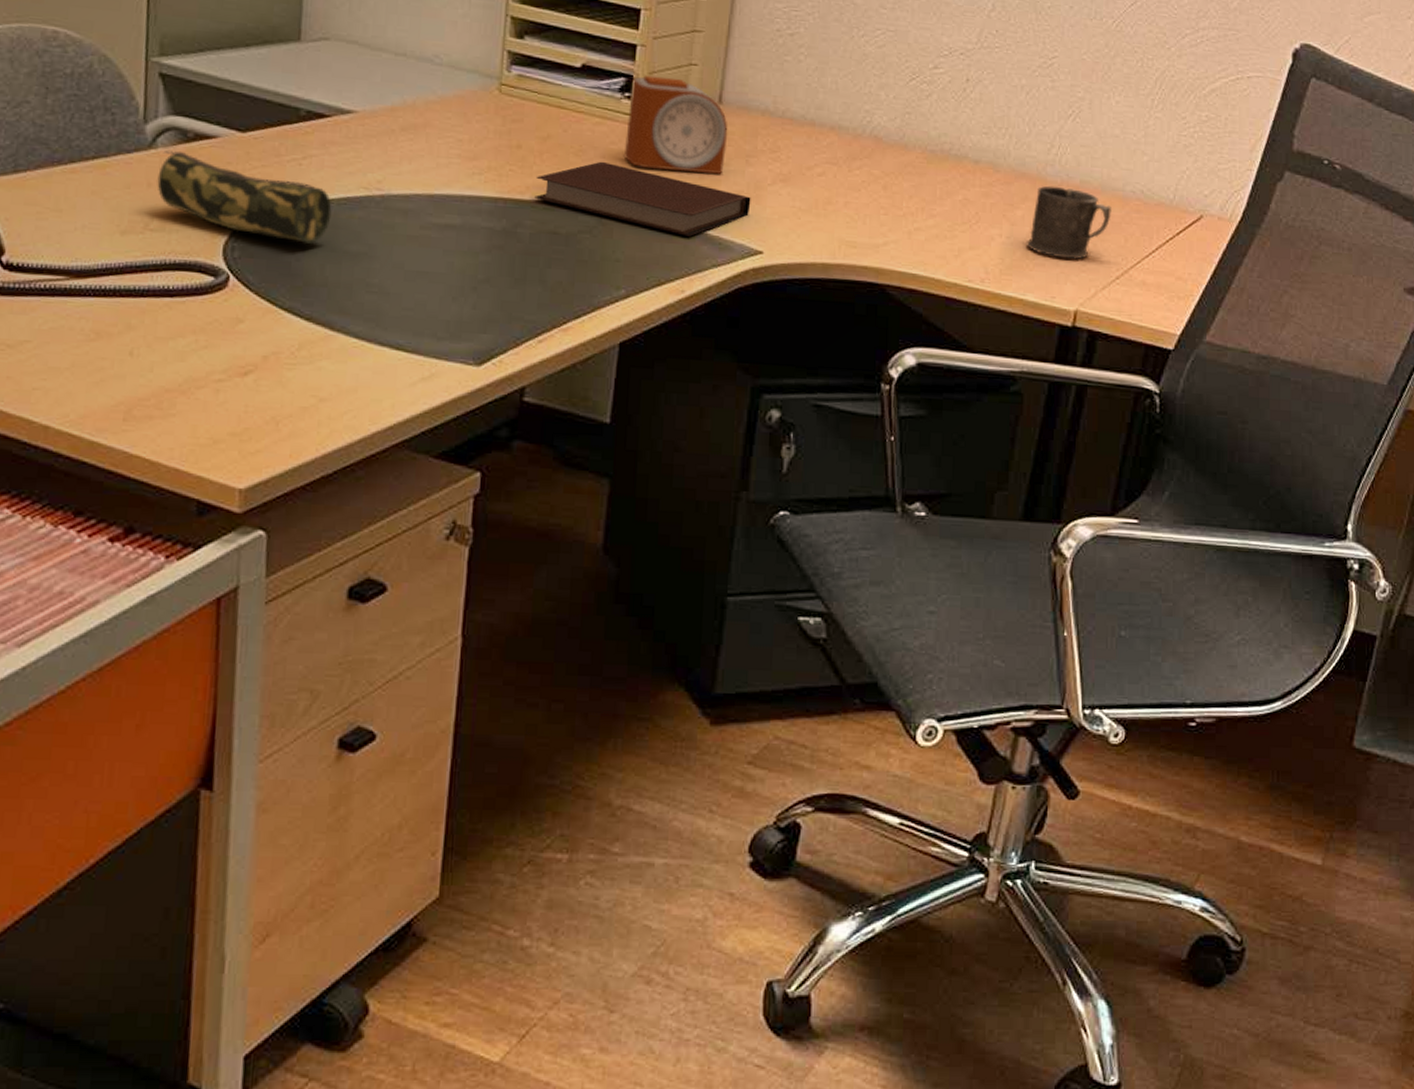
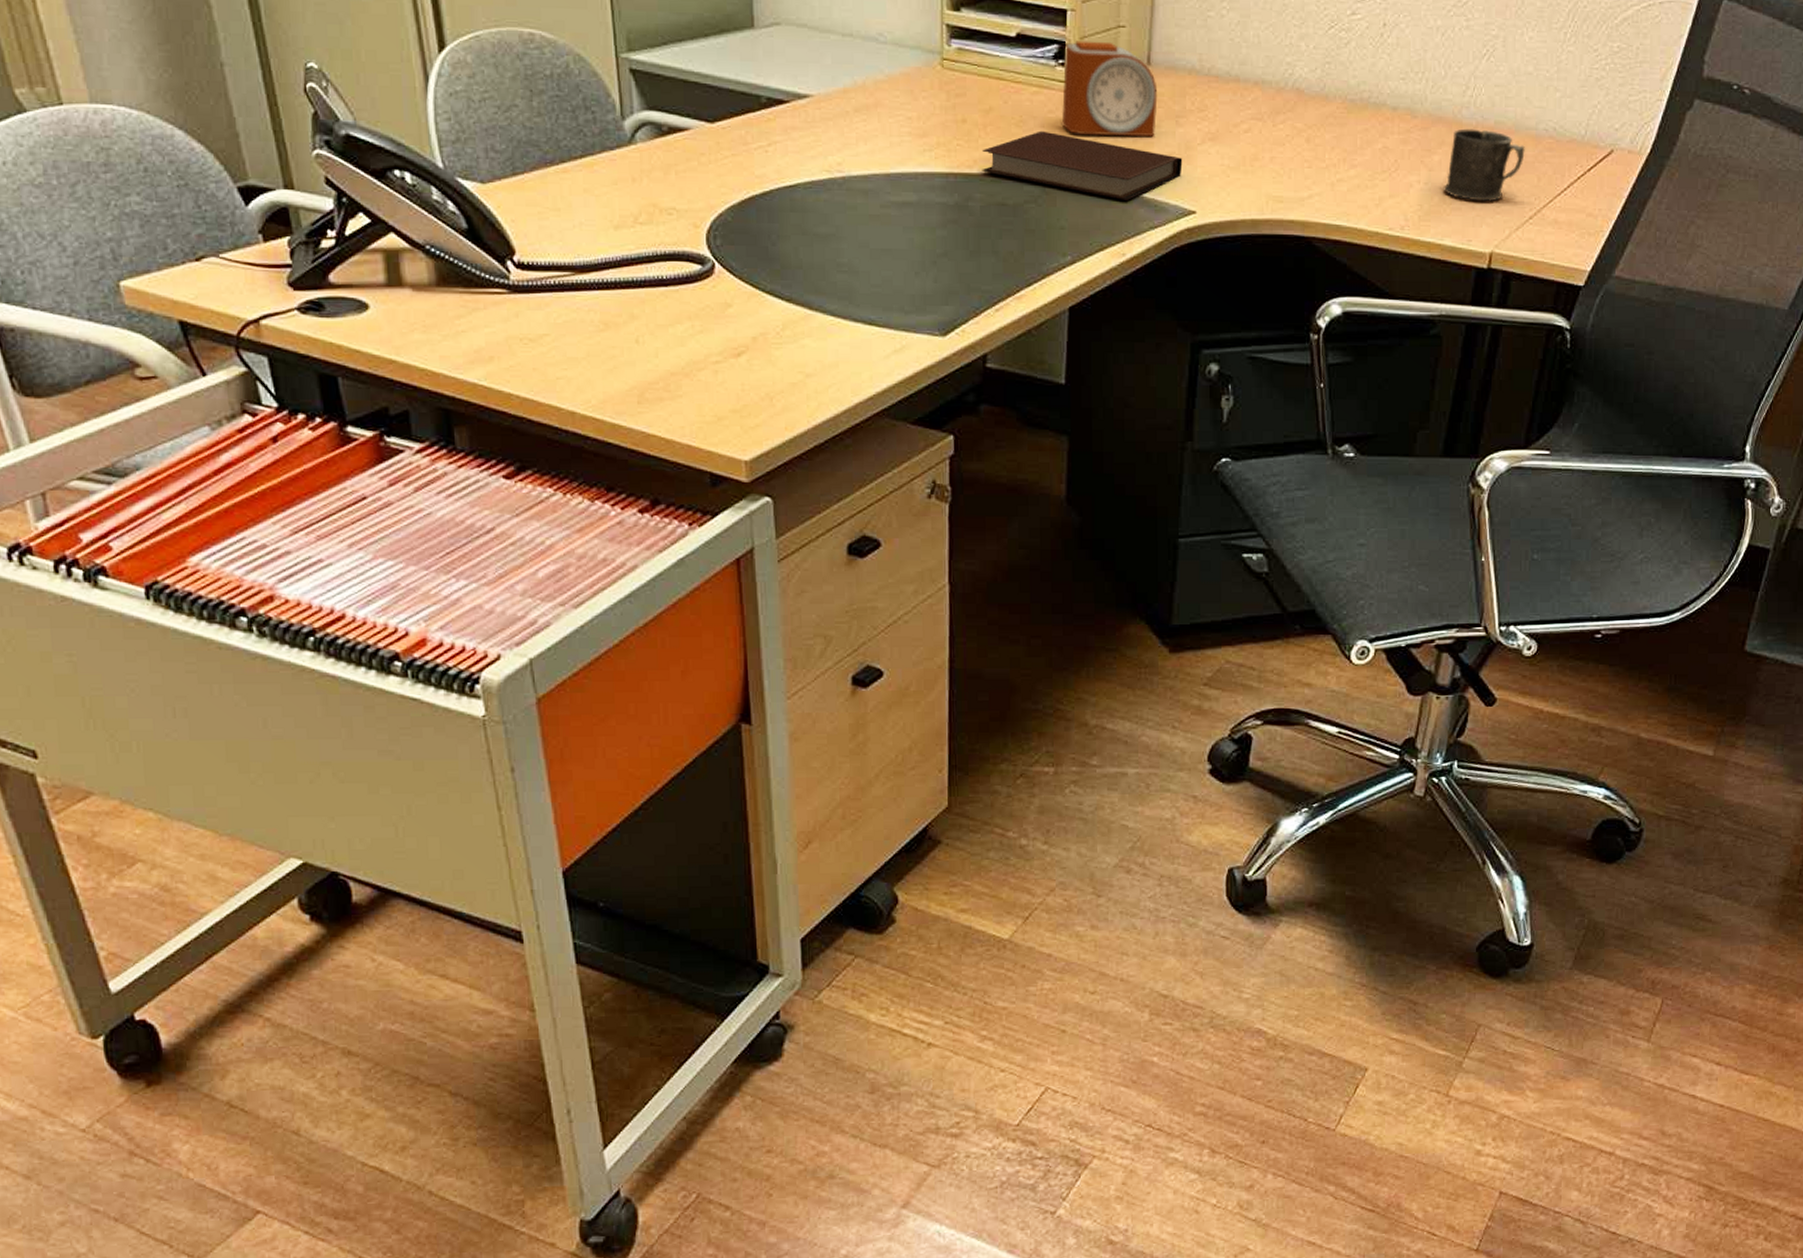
pencil case: present [157,150,332,244] -> none [640,144,800,228]

